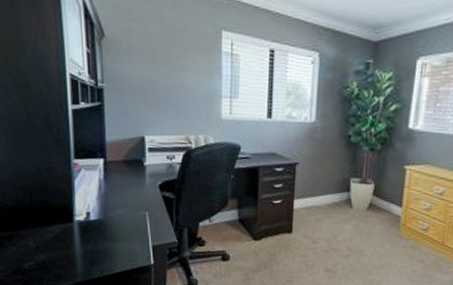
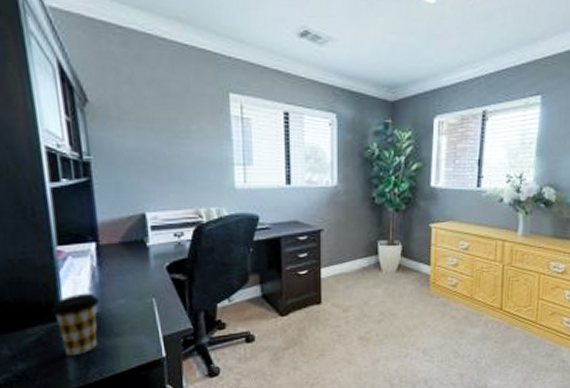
coffee cup: none [66,201,104,253] -> present [50,293,99,355]

